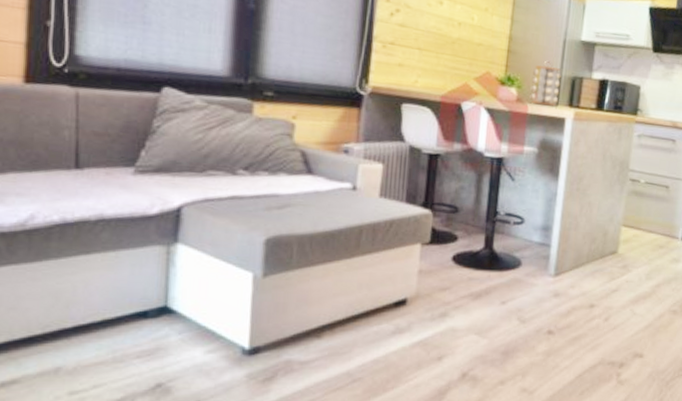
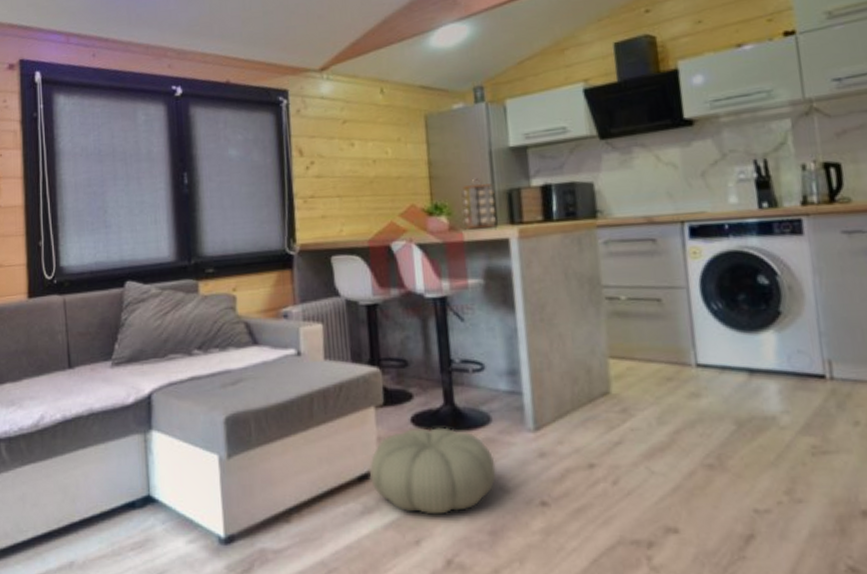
pouf: none [405,265,518,337] -> present [368,427,497,515]

